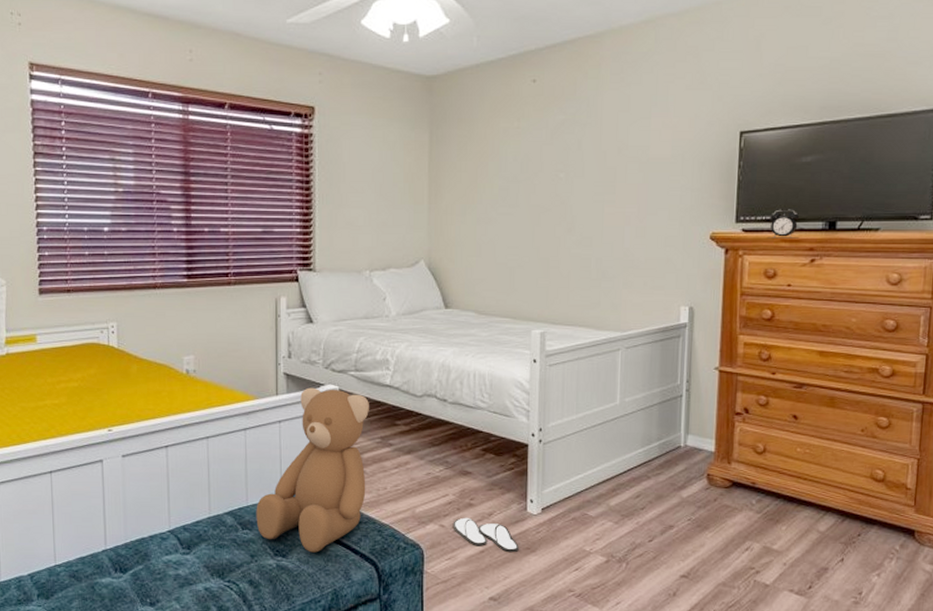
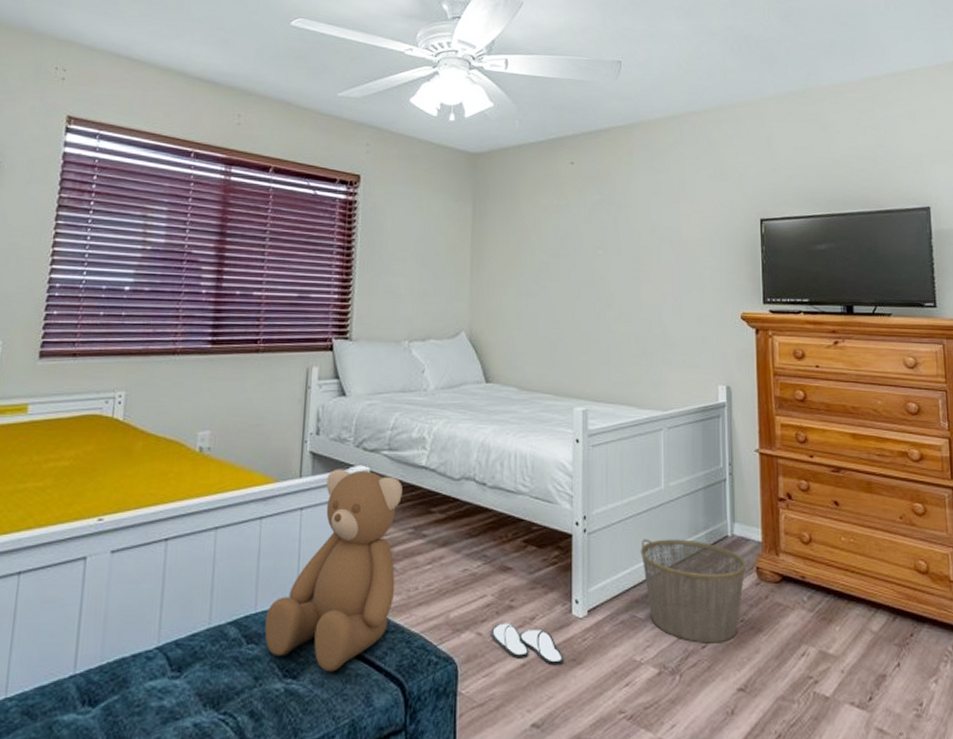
basket: none [593,449,698,538] -> present [640,539,747,643]
alarm clock: present [766,209,800,238] -> none [792,292,822,321]

